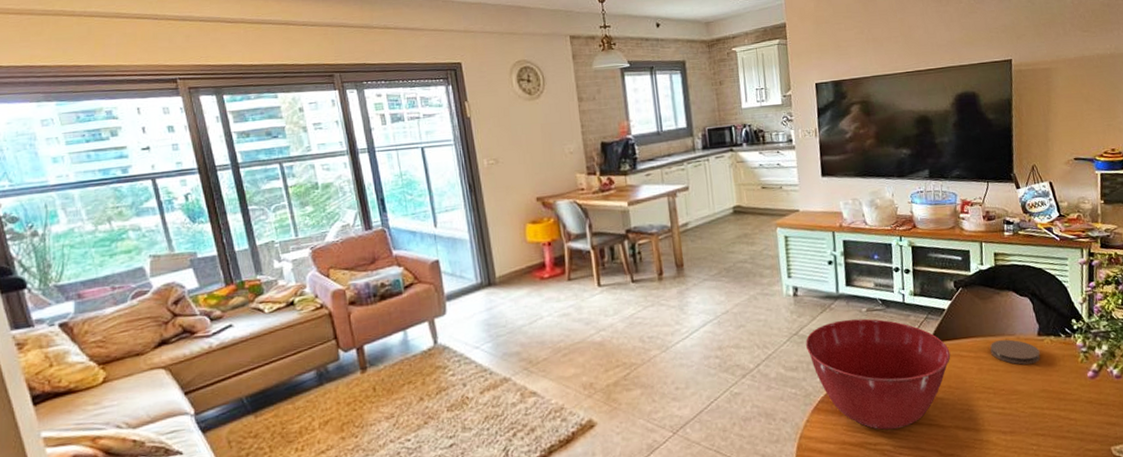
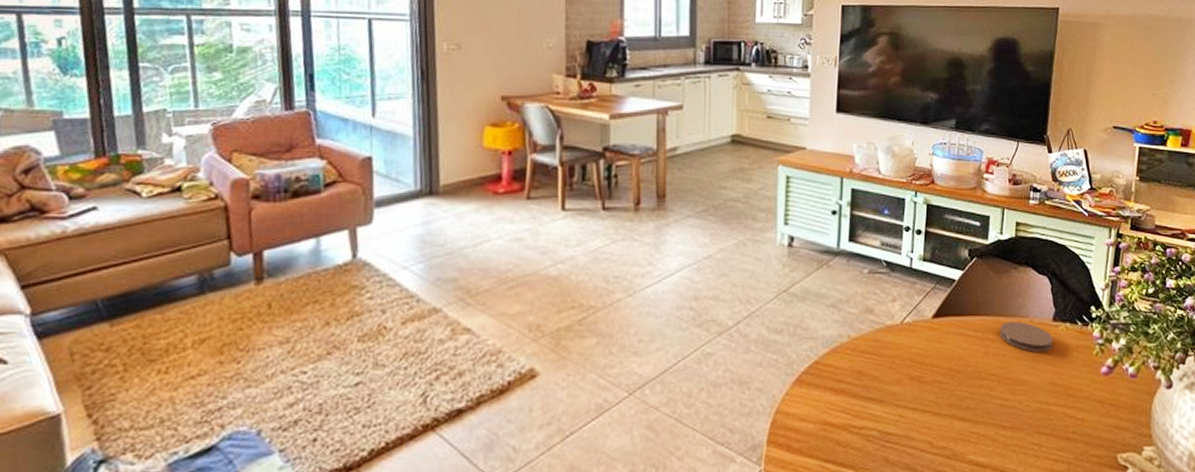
mixing bowl: present [805,318,951,430] -> none [796,280,956,413]

